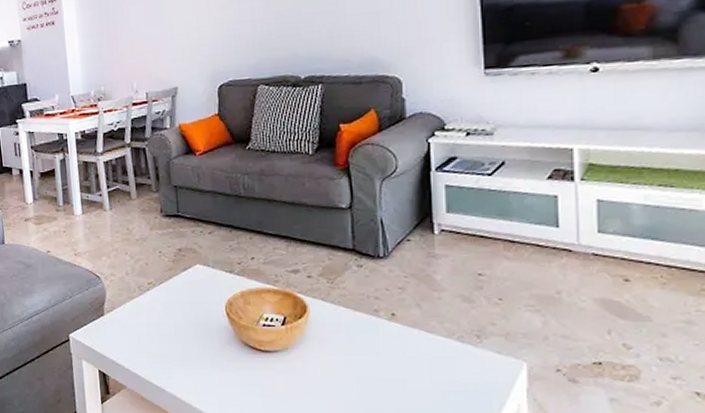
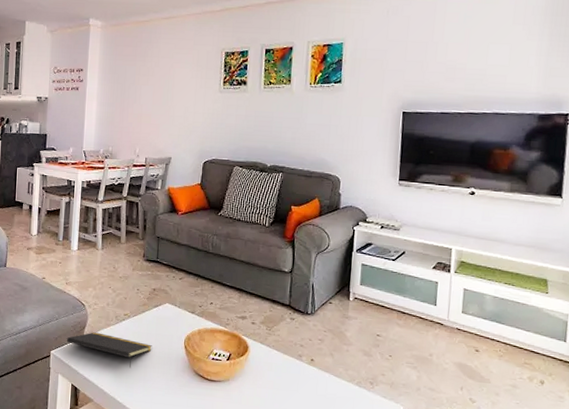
notepad: none [86,308,187,346] -> present [67,332,152,369]

